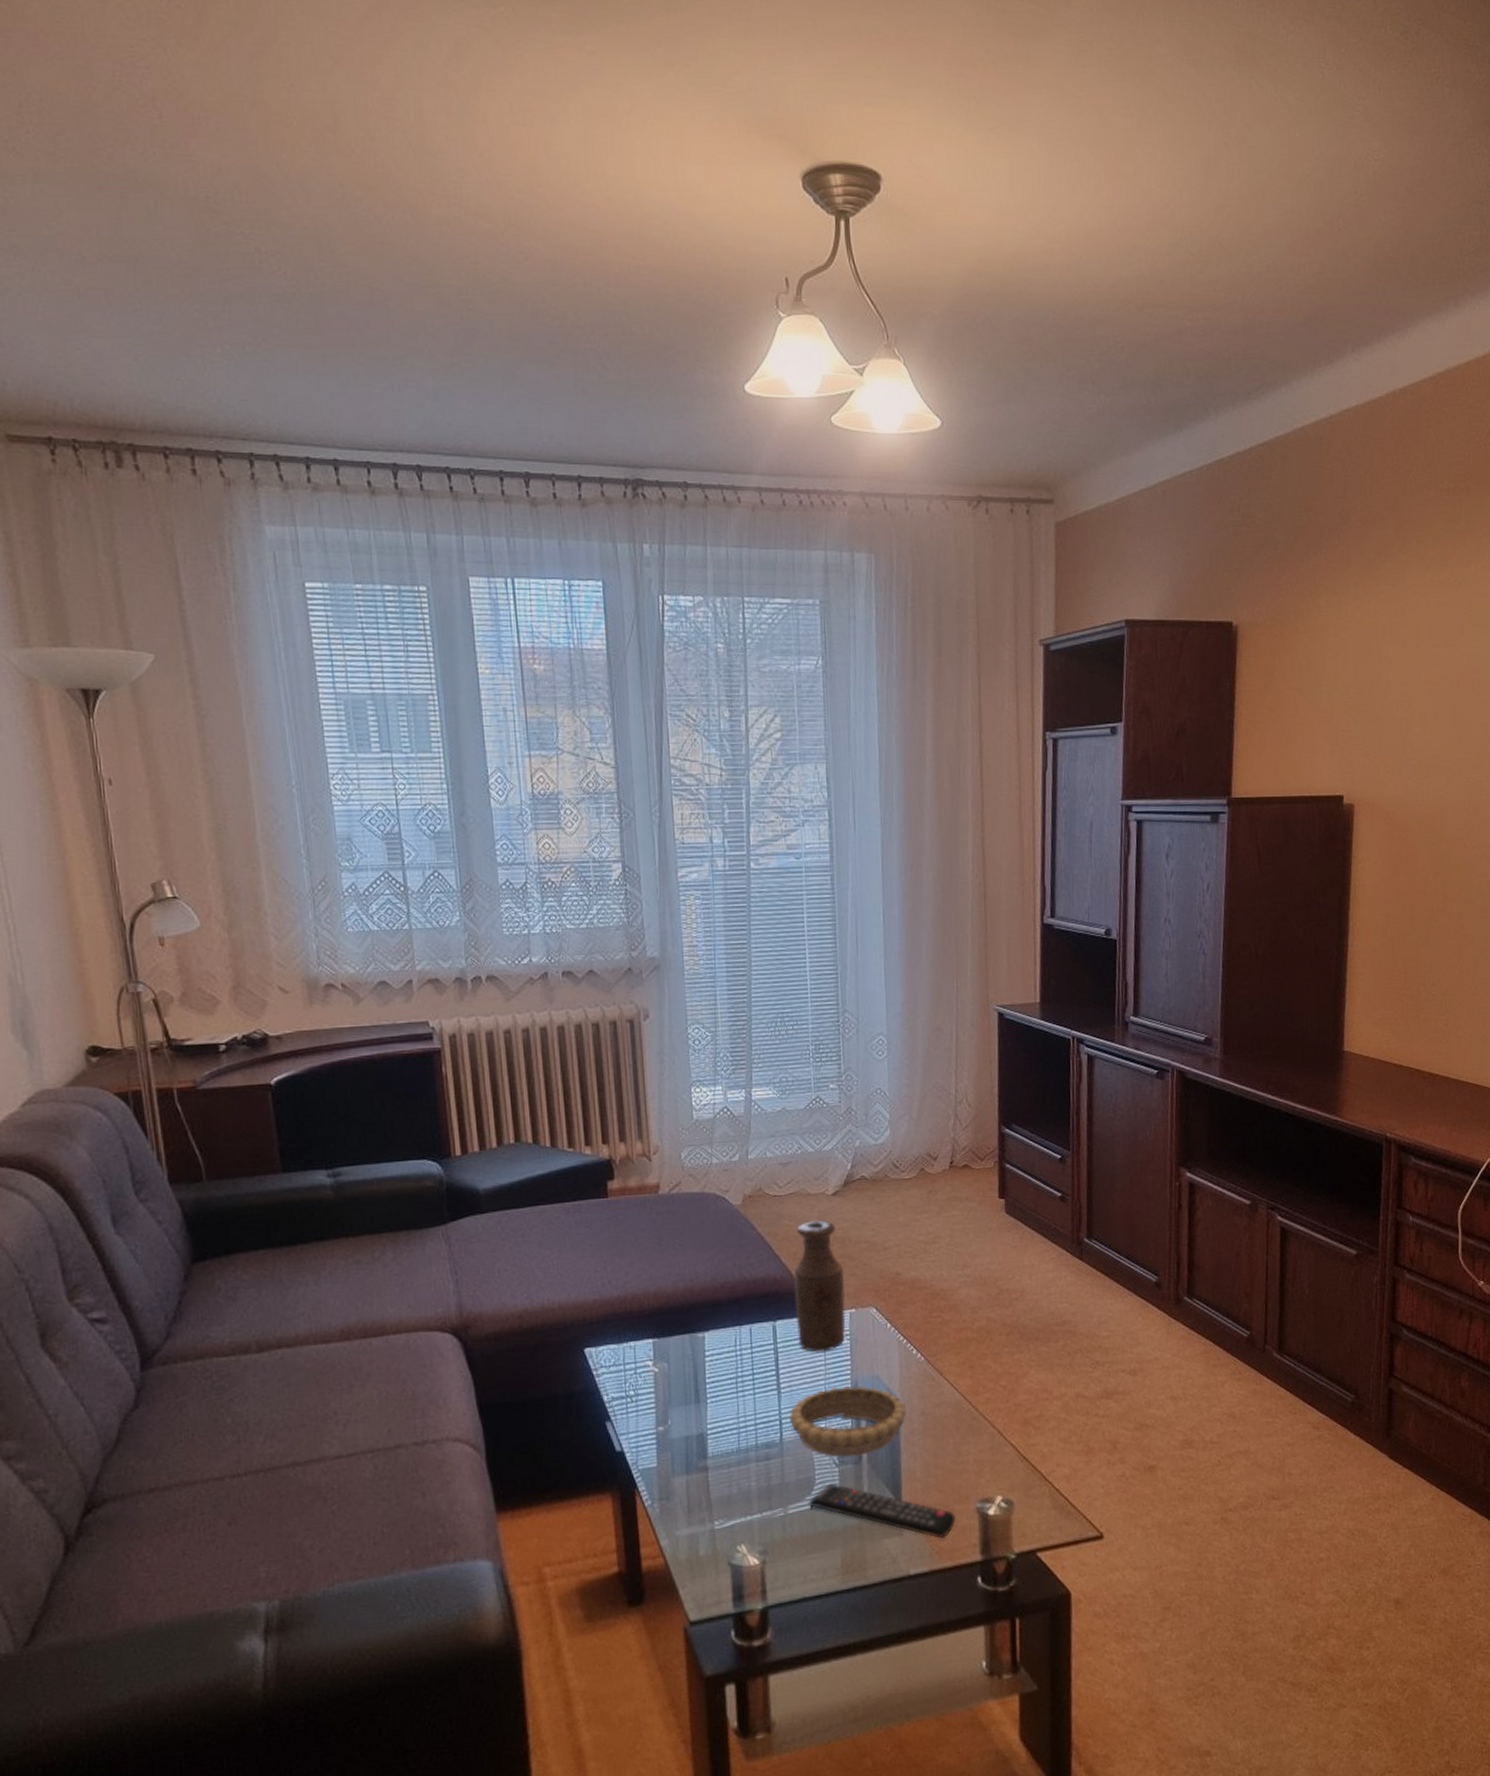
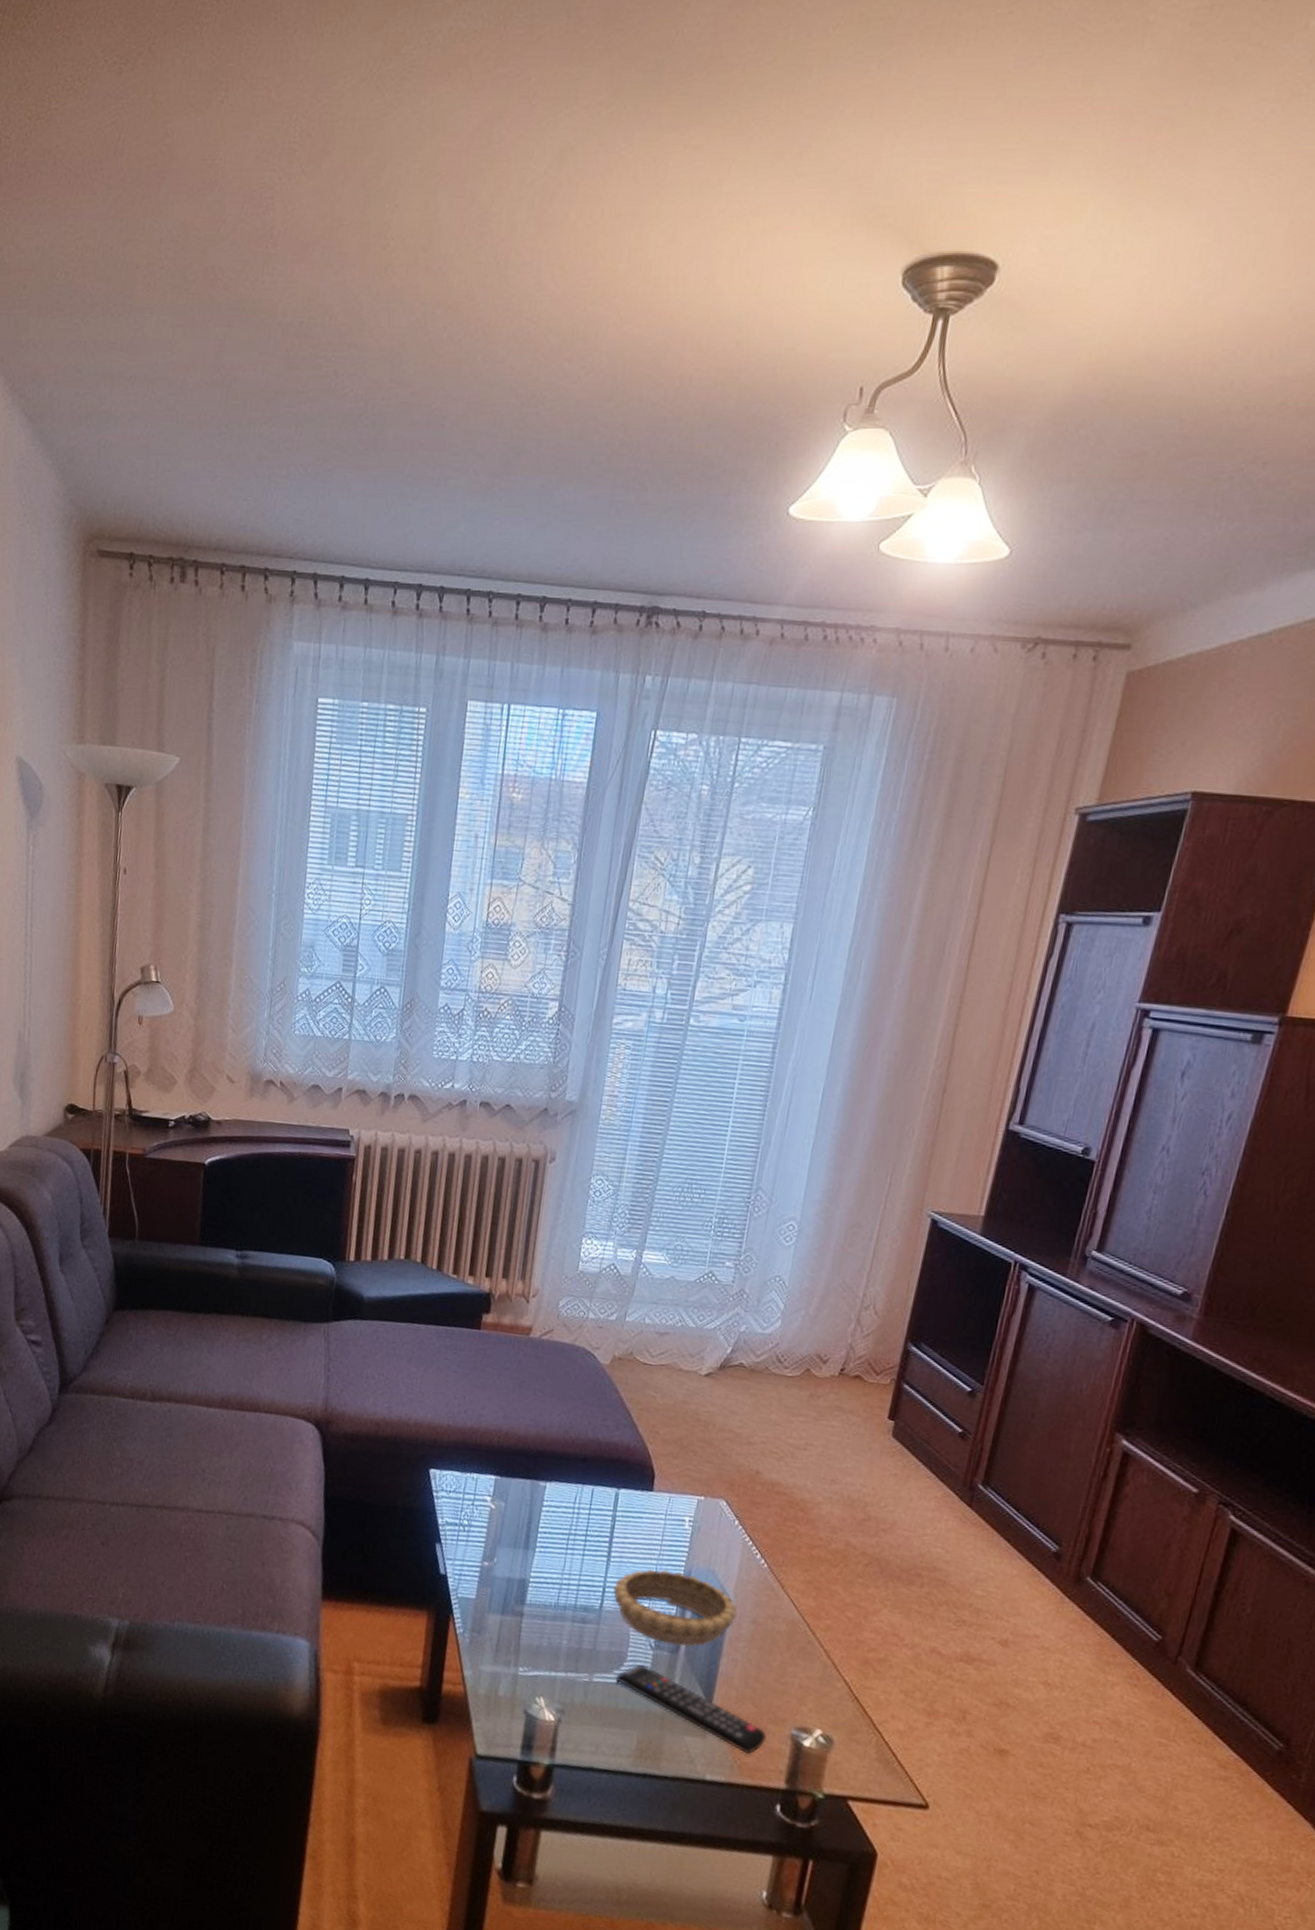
bottle: present [793,1220,846,1352] -> none [638,1397,701,1533]

